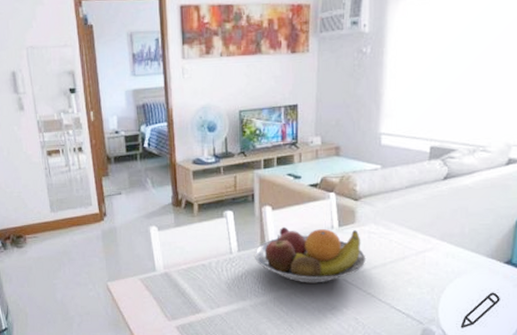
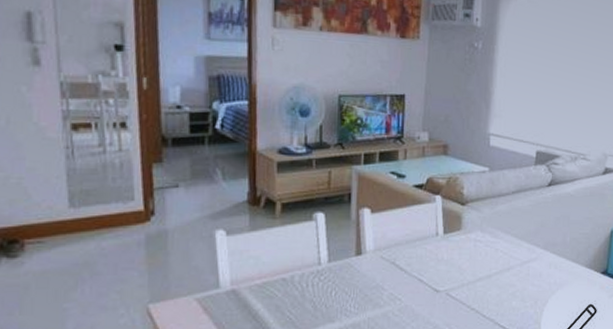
fruit bowl: present [254,226,366,283] -> none [347,232,472,299]

